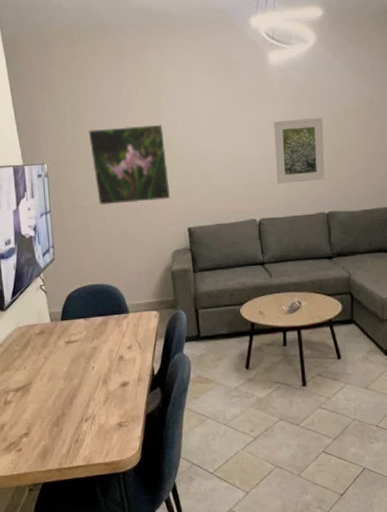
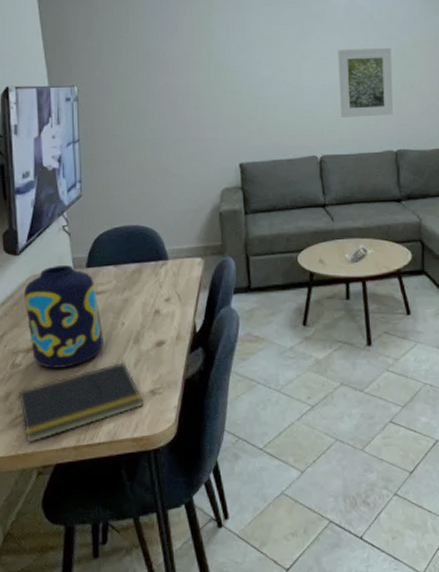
notepad: none [10,399,114,466] -> present [18,361,145,444]
vase: none [11,319,78,405] -> present [24,265,104,369]
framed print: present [87,124,171,206] -> none [126,47,221,136]

